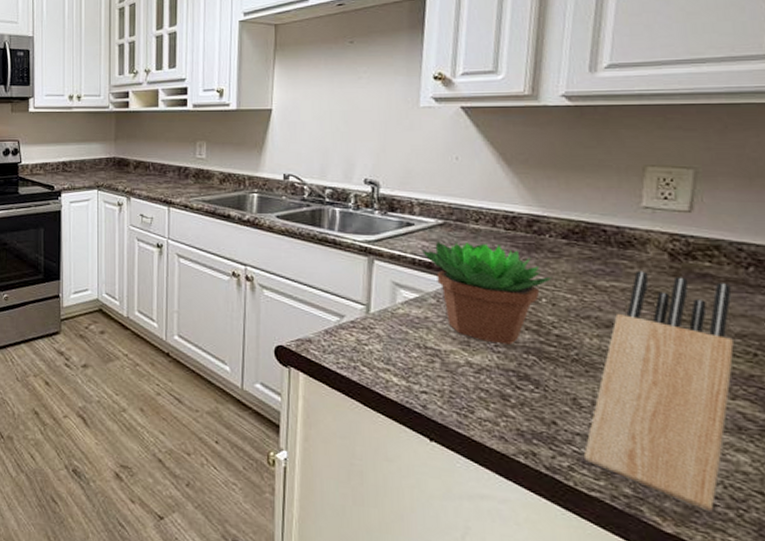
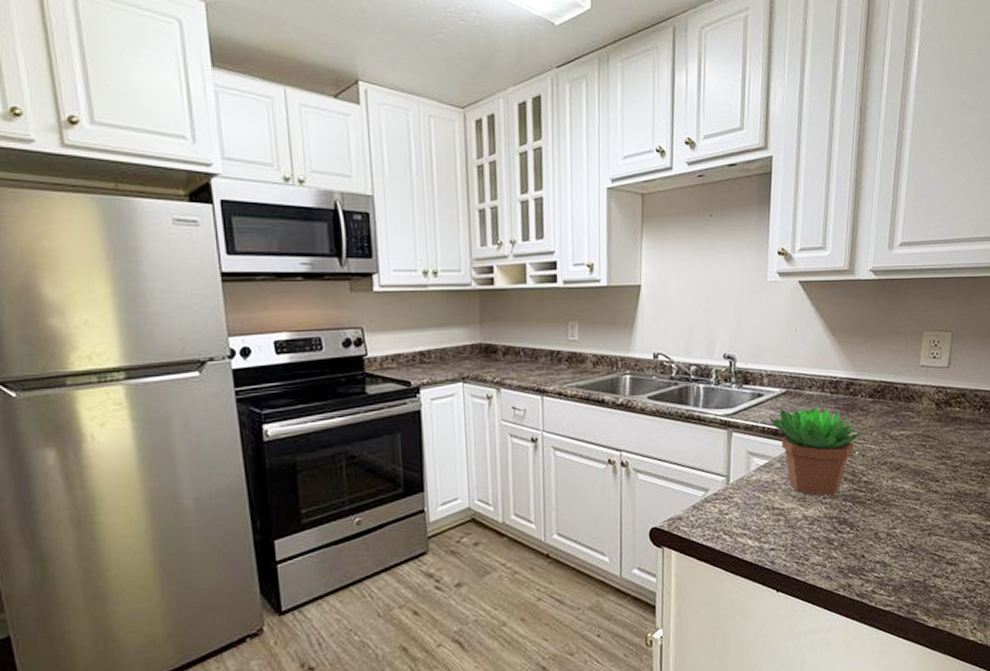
knife block: present [583,270,734,511] -> none [881,419,971,603]

